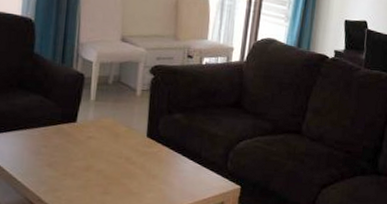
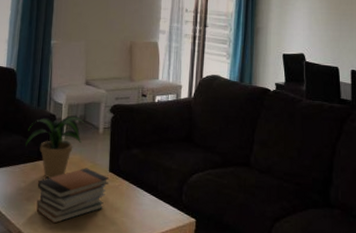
potted plant: none [46,75,122,144] -> present [25,115,87,179]
book stack: none [60,132,147,191] -> present [36,168,110,224]

